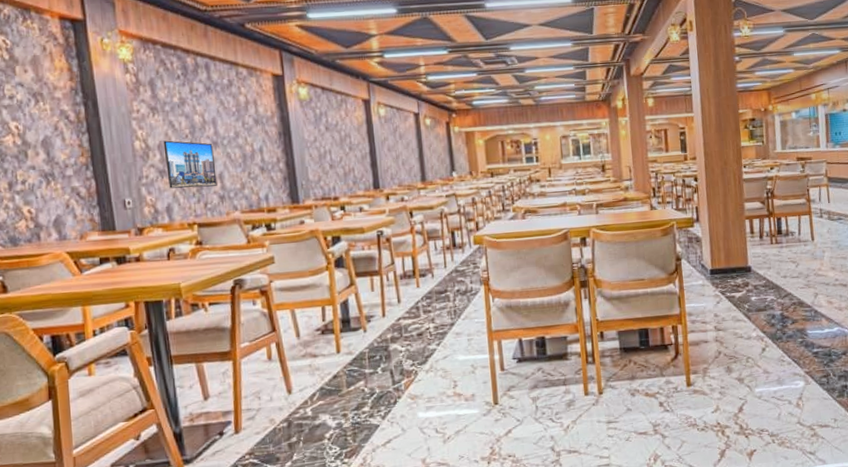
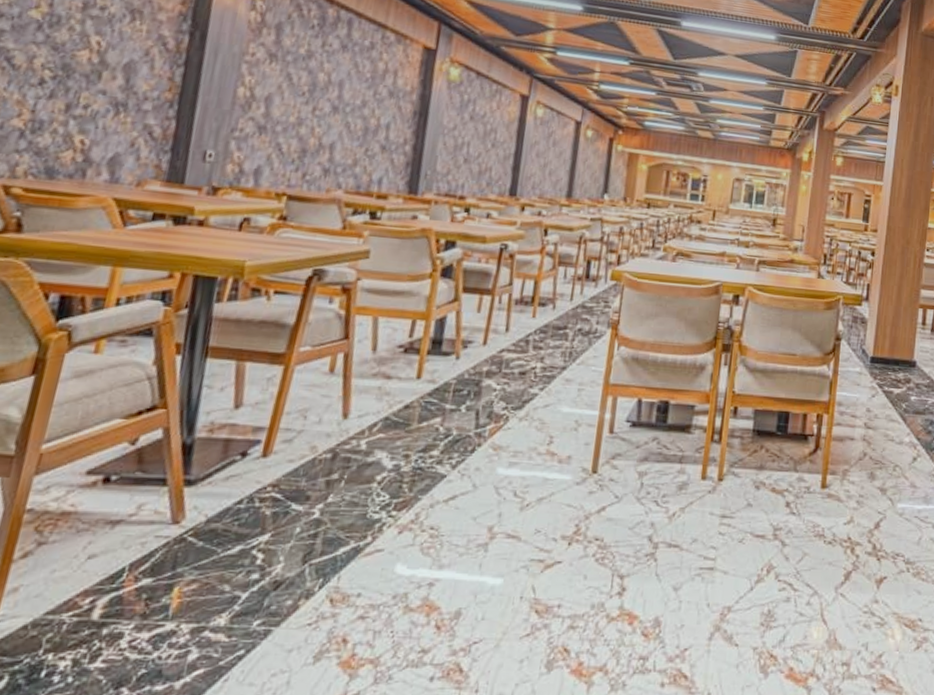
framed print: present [163,140,217,189] -> none [265,93,332,157]

